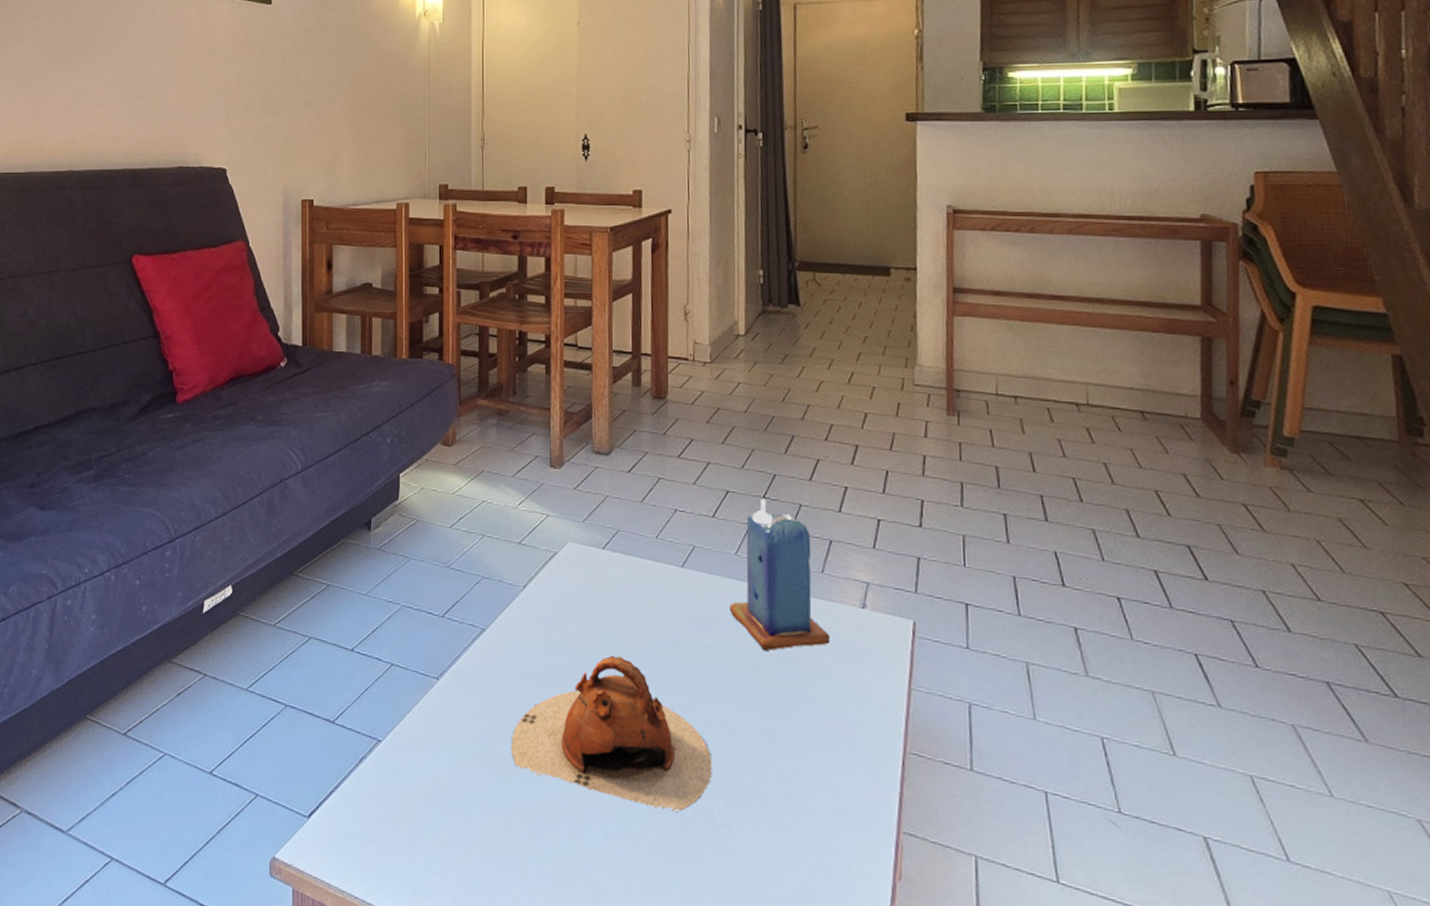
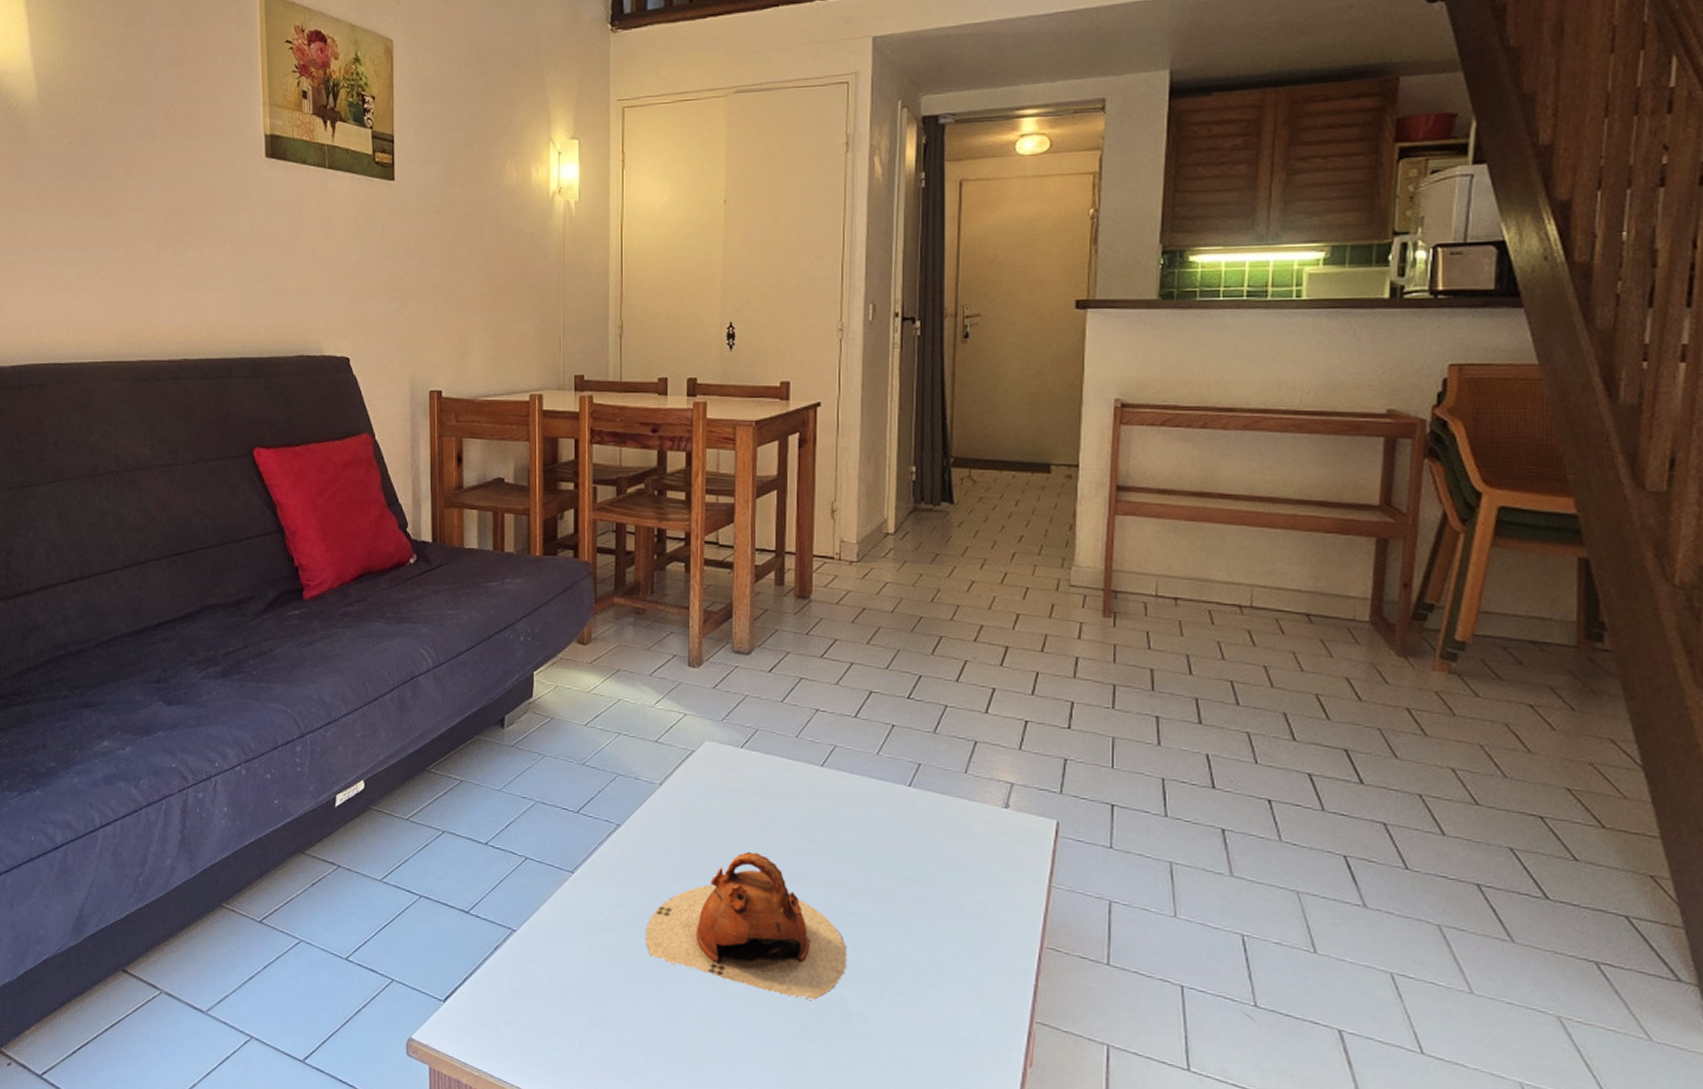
candle: present [729,499,830,651] -> none [868,699,970,848]

